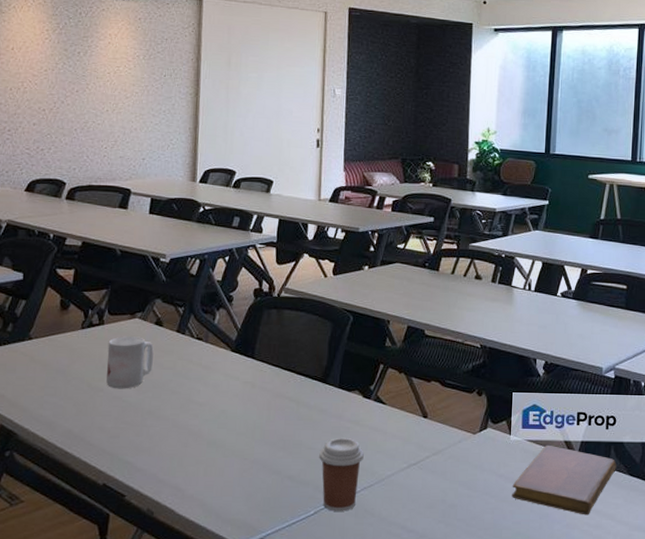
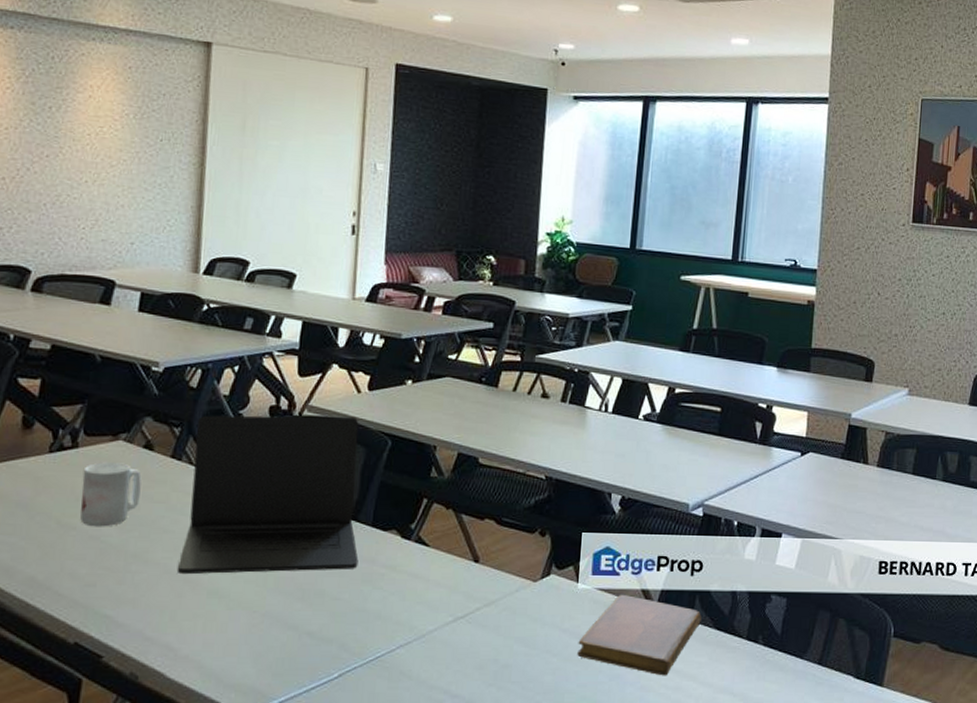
laptop: none [183,297,328,428] -> present [176,415,359,575]
coffee cup: present [319,437,364,511] -> none [346,585,401,674]

